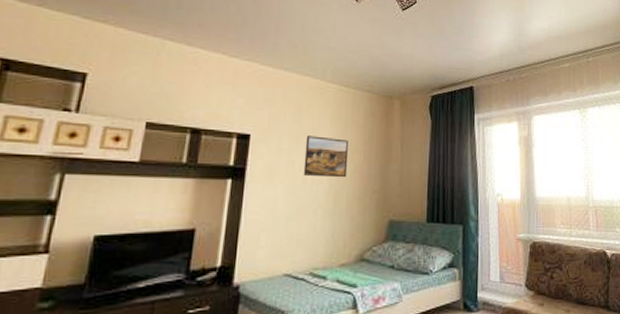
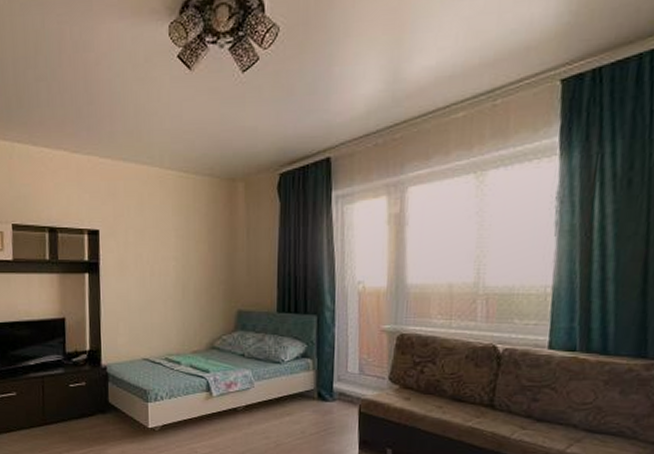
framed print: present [303,135,349,178] -> none [150,227,193,269]

